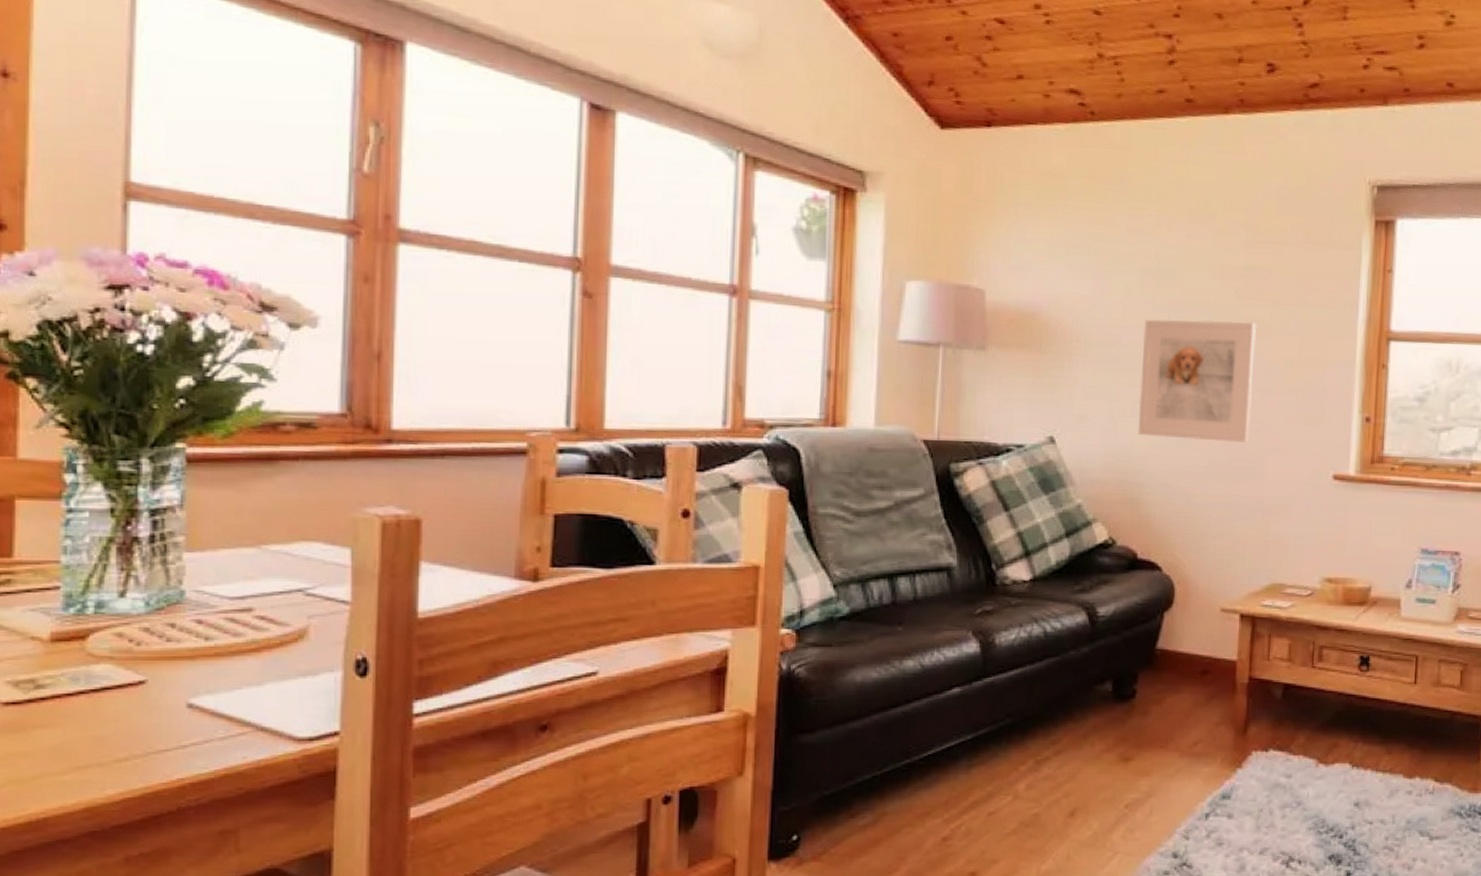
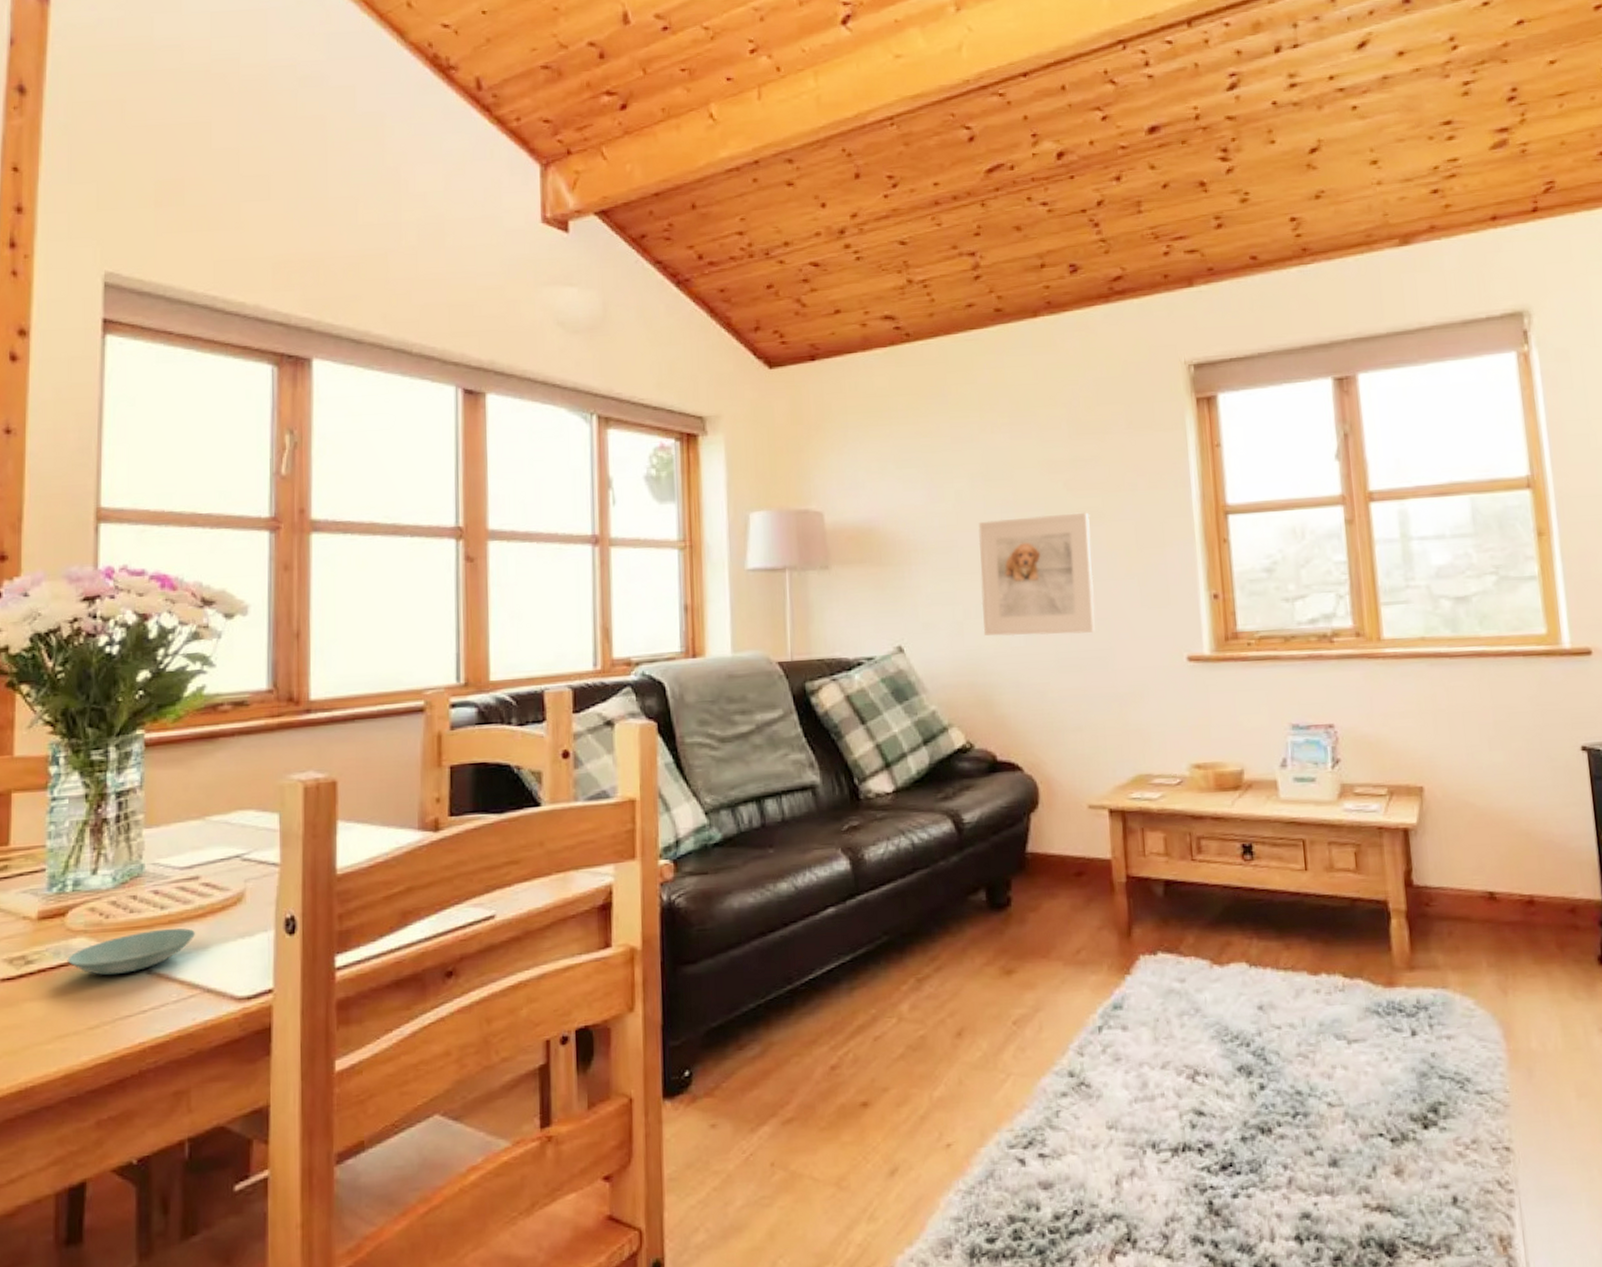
saucer: none [88,661,248,707] -> present [67,928,196,976]

